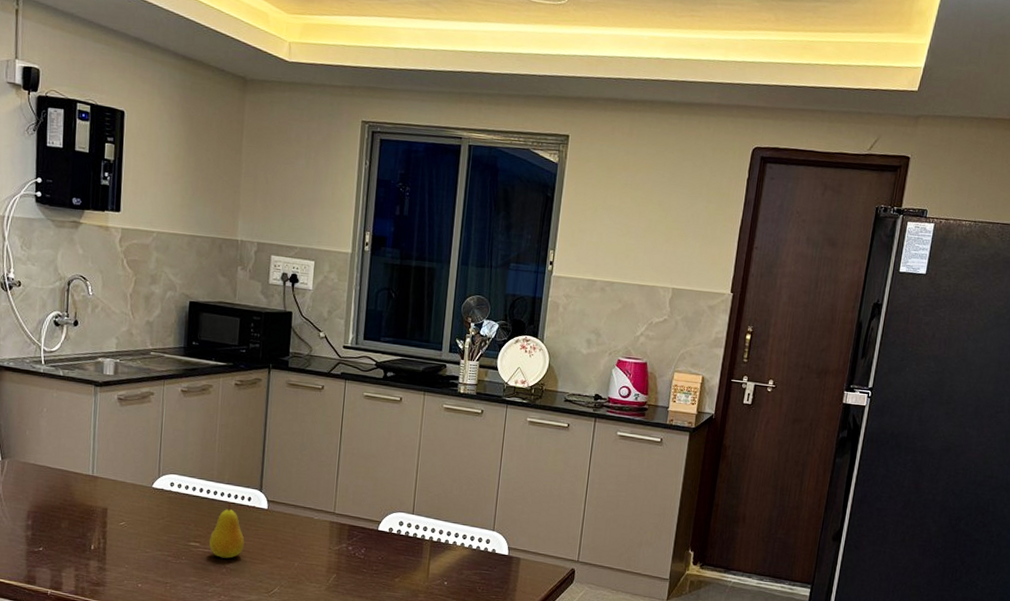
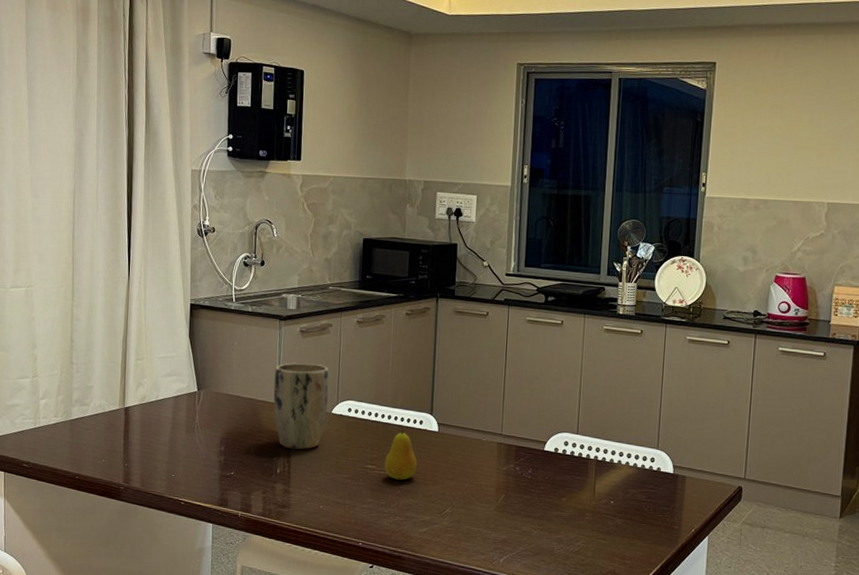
plant pot: none [87,432,150,525] -> present [273,363,329,450]

